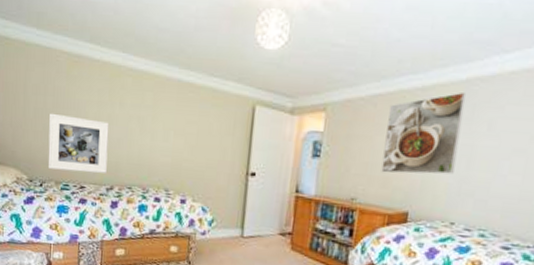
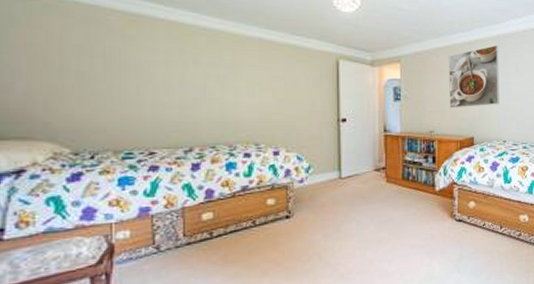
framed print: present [48,113,109,173] -> none [100,75,183,137]

